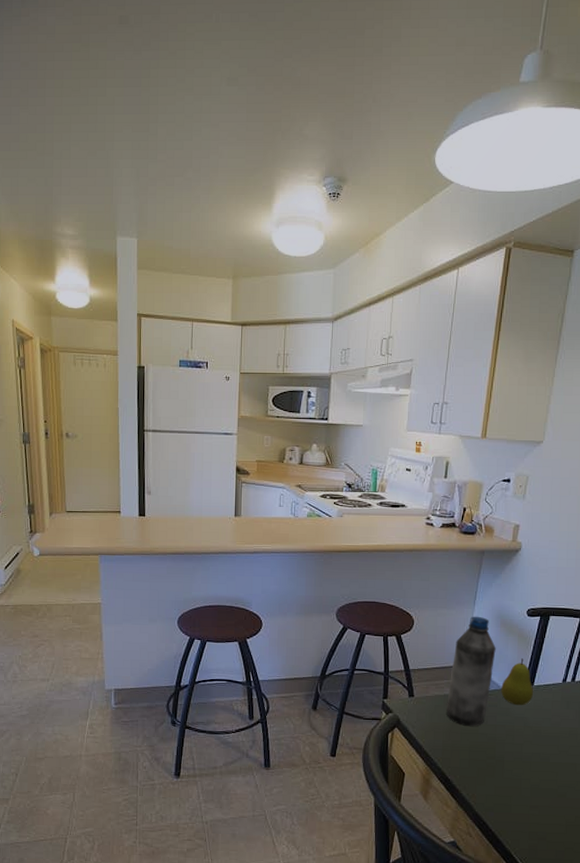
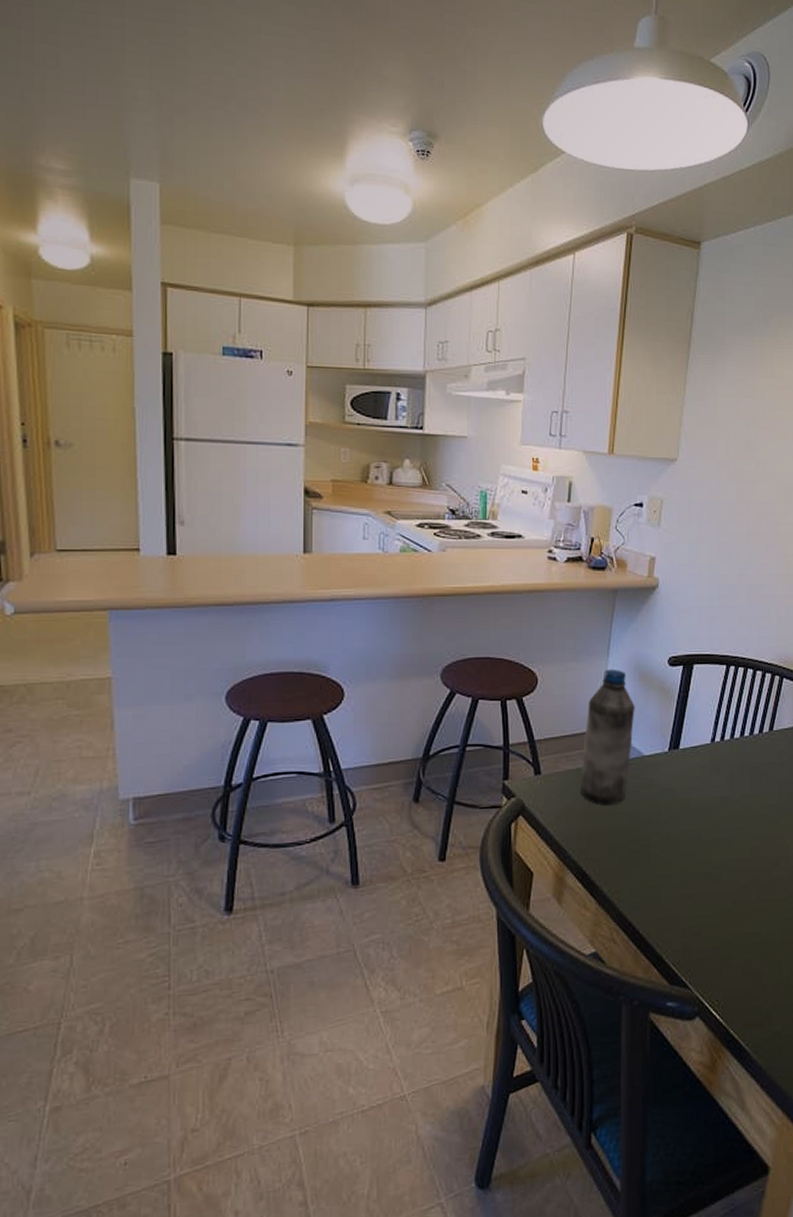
fruit: present [501,658,533,706] -> none [643,717,679,775]

